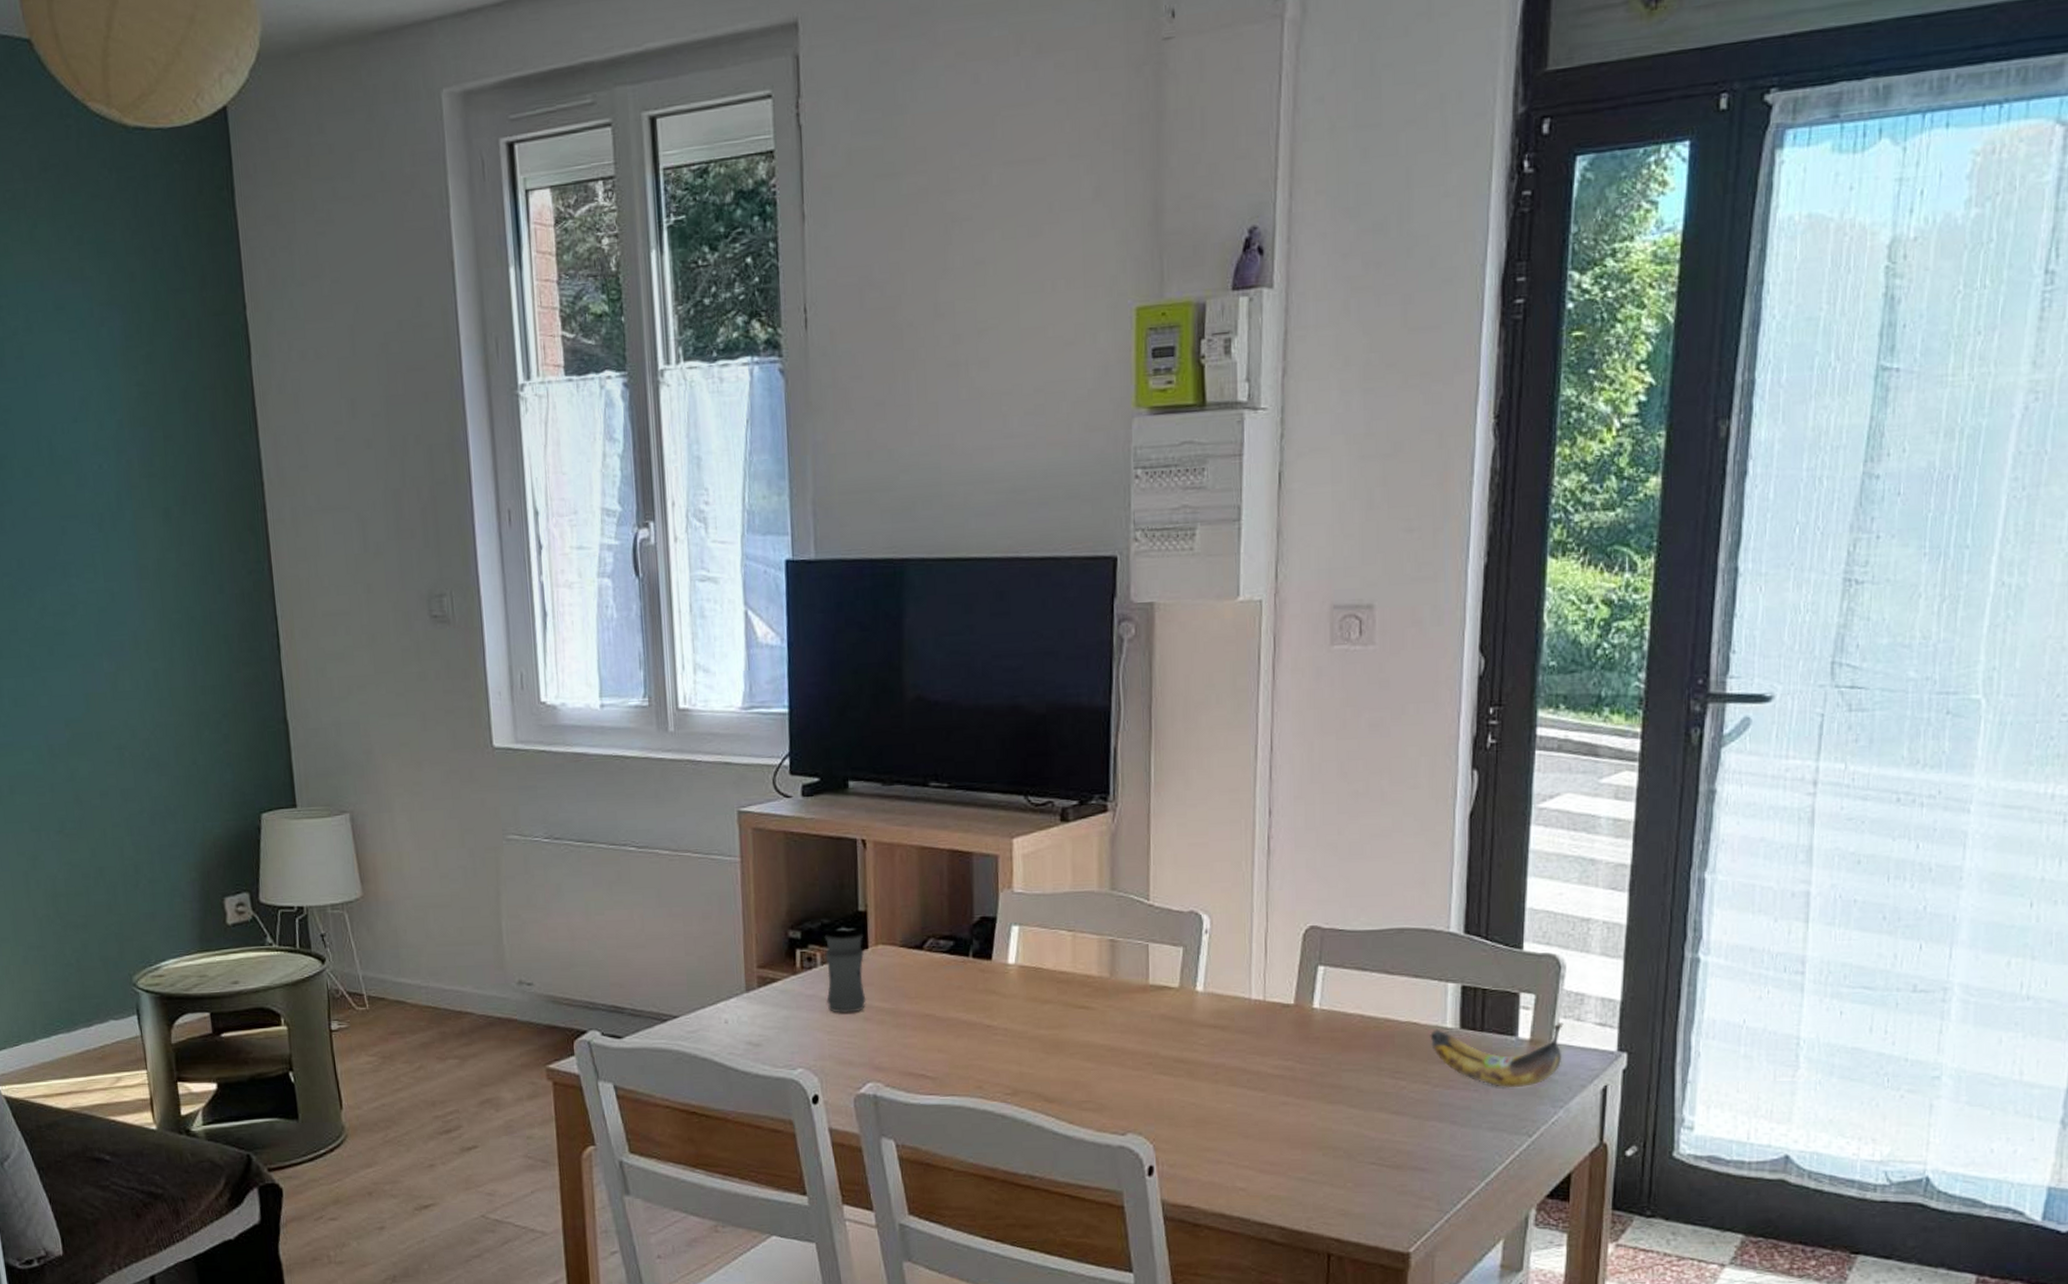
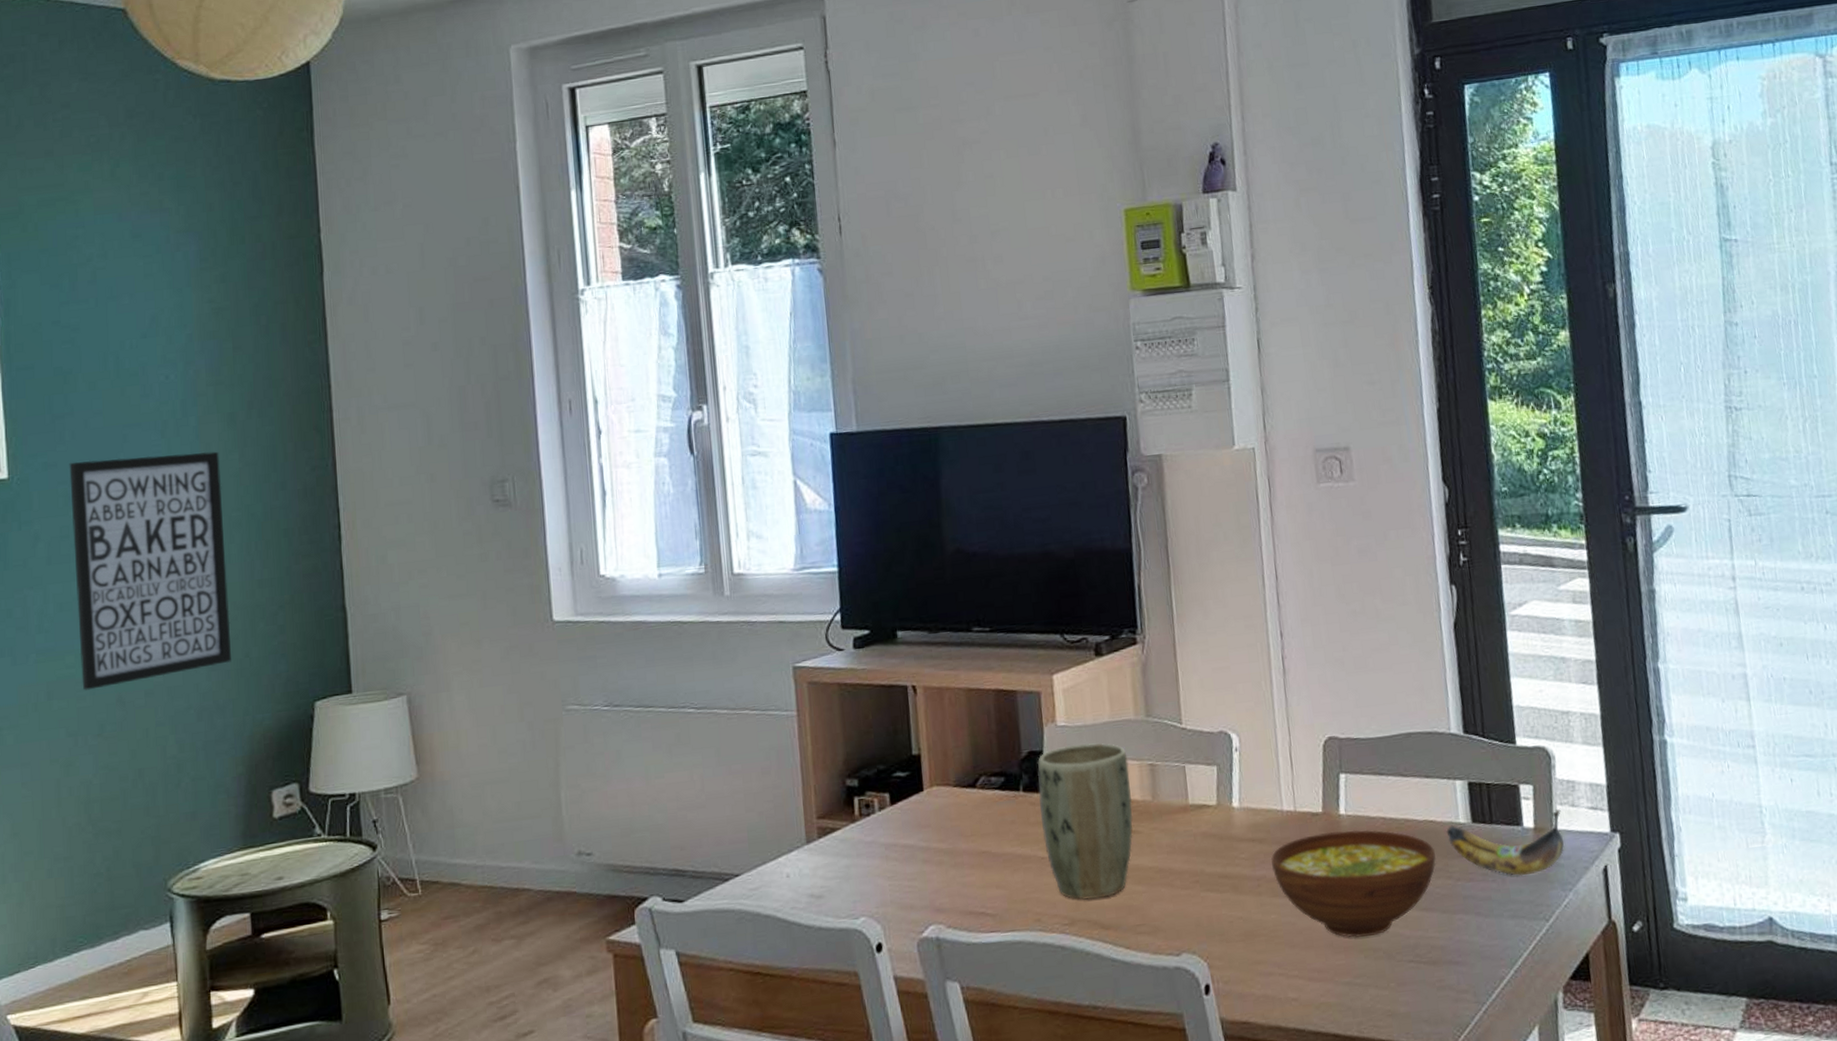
wall art: none [12,549,180,787] -> present [69,451,231,691]
jar: present [824,928,866,1013] -> none [881,773,924,858]
plant pot: none [989,913,1089,1072] -> present [1037,742,1133,900]
bowl: none [1233,1025,1415,1134] -> present [1271,830,1437,938]

